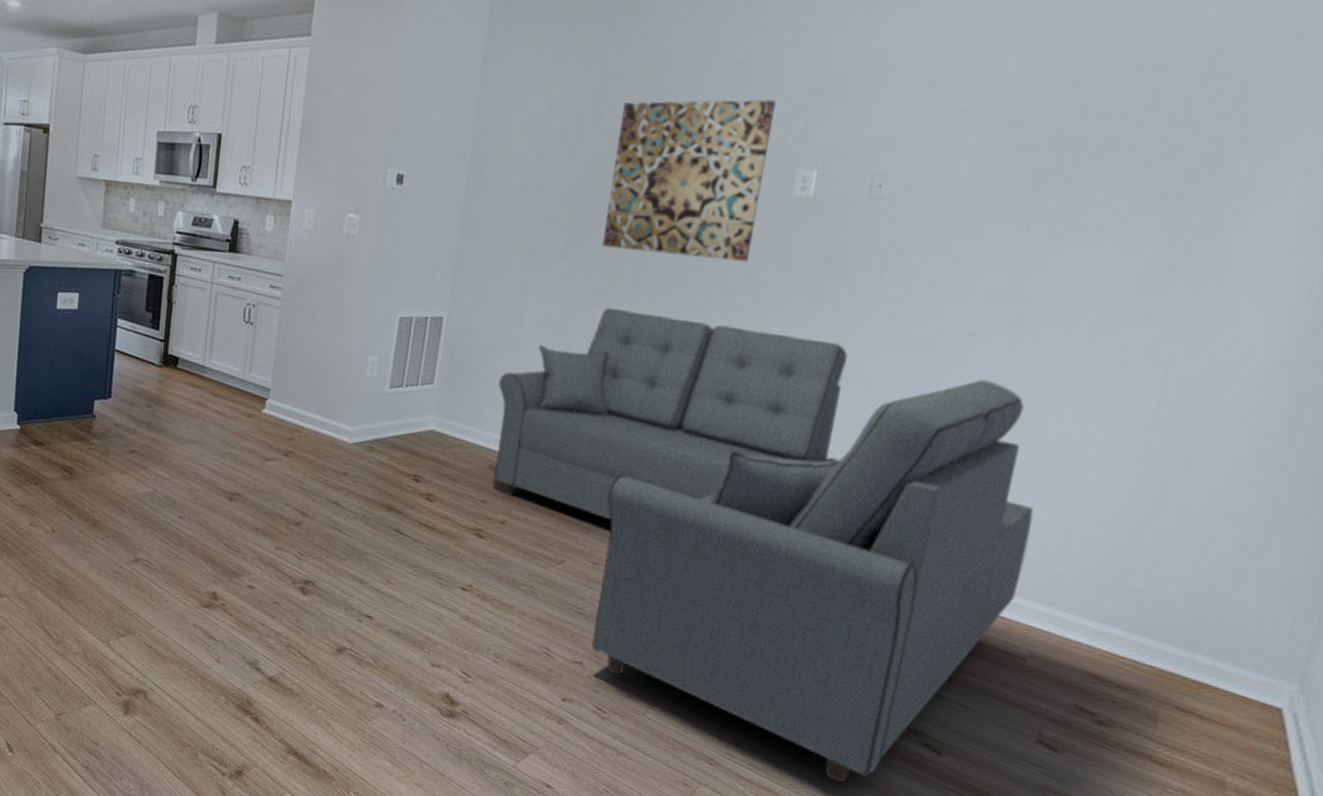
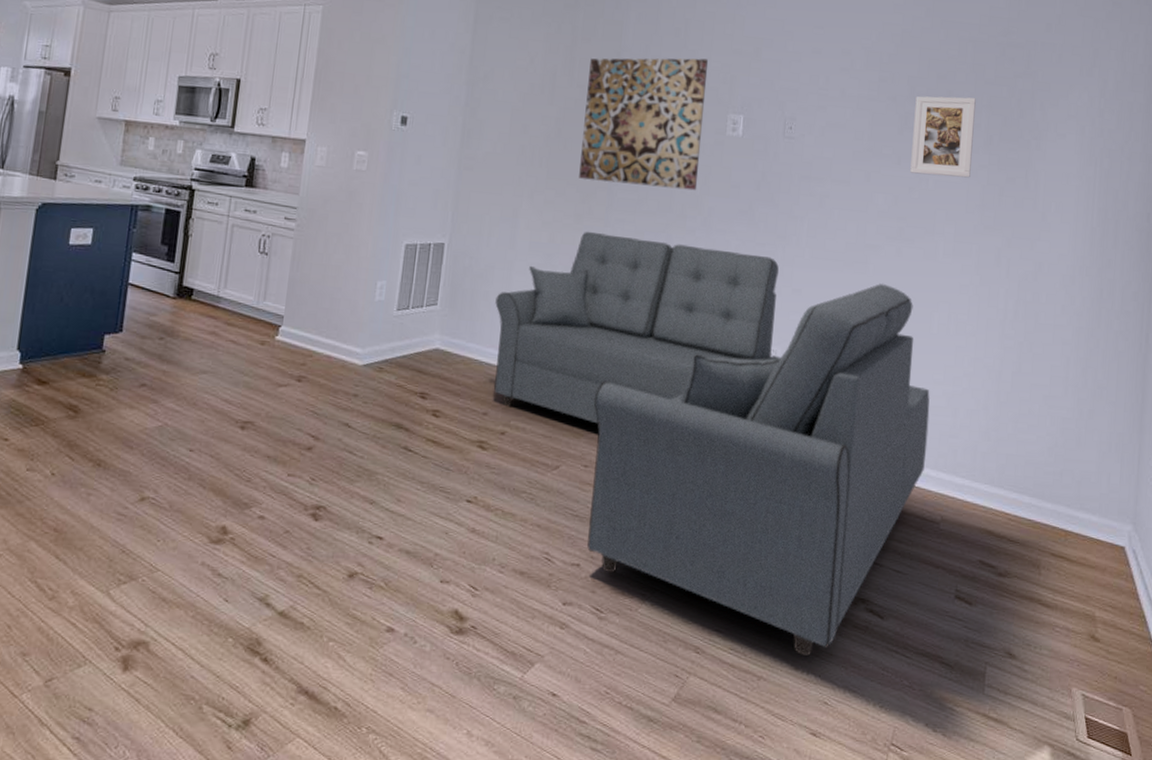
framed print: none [1041,143,1152,251] -> present [910,96,976,178]

